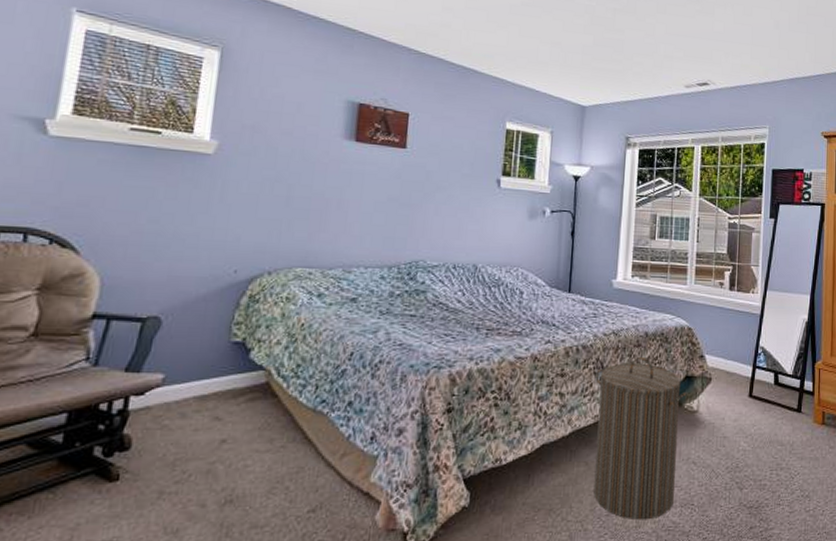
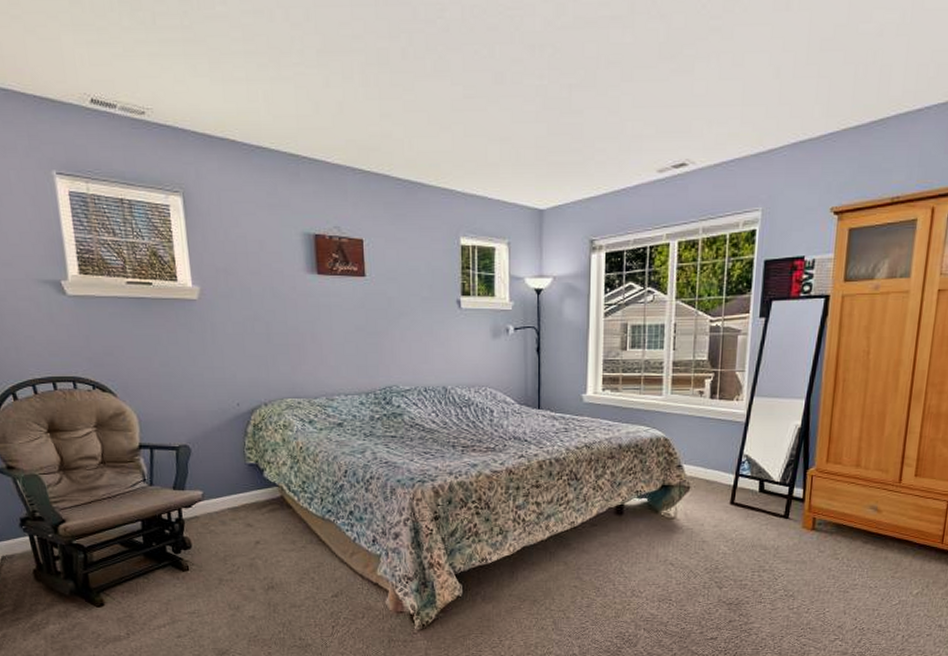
laundry hamper: present [593,356,687,521] -> none [570,467,664,612]

